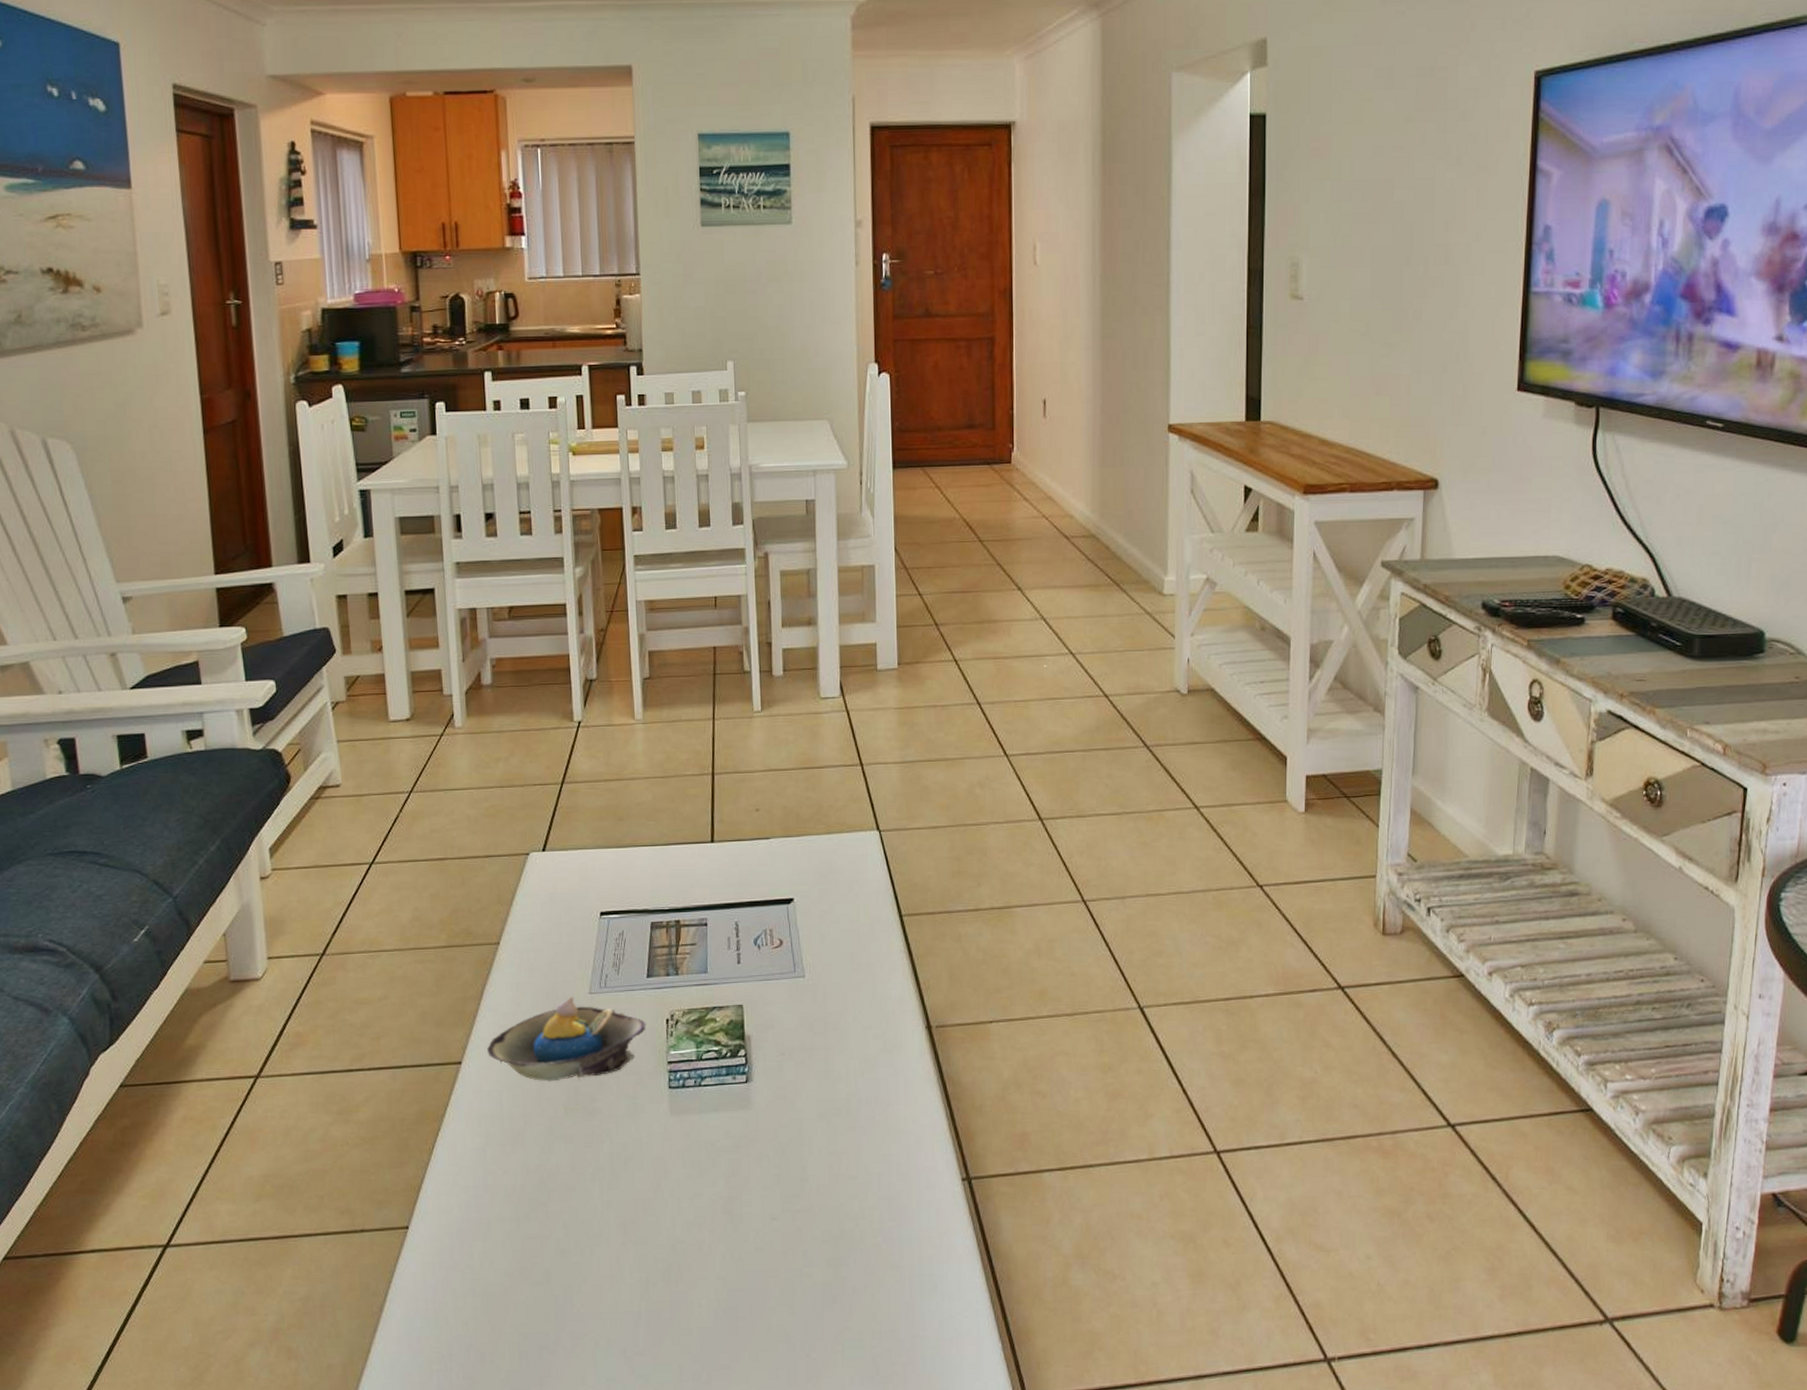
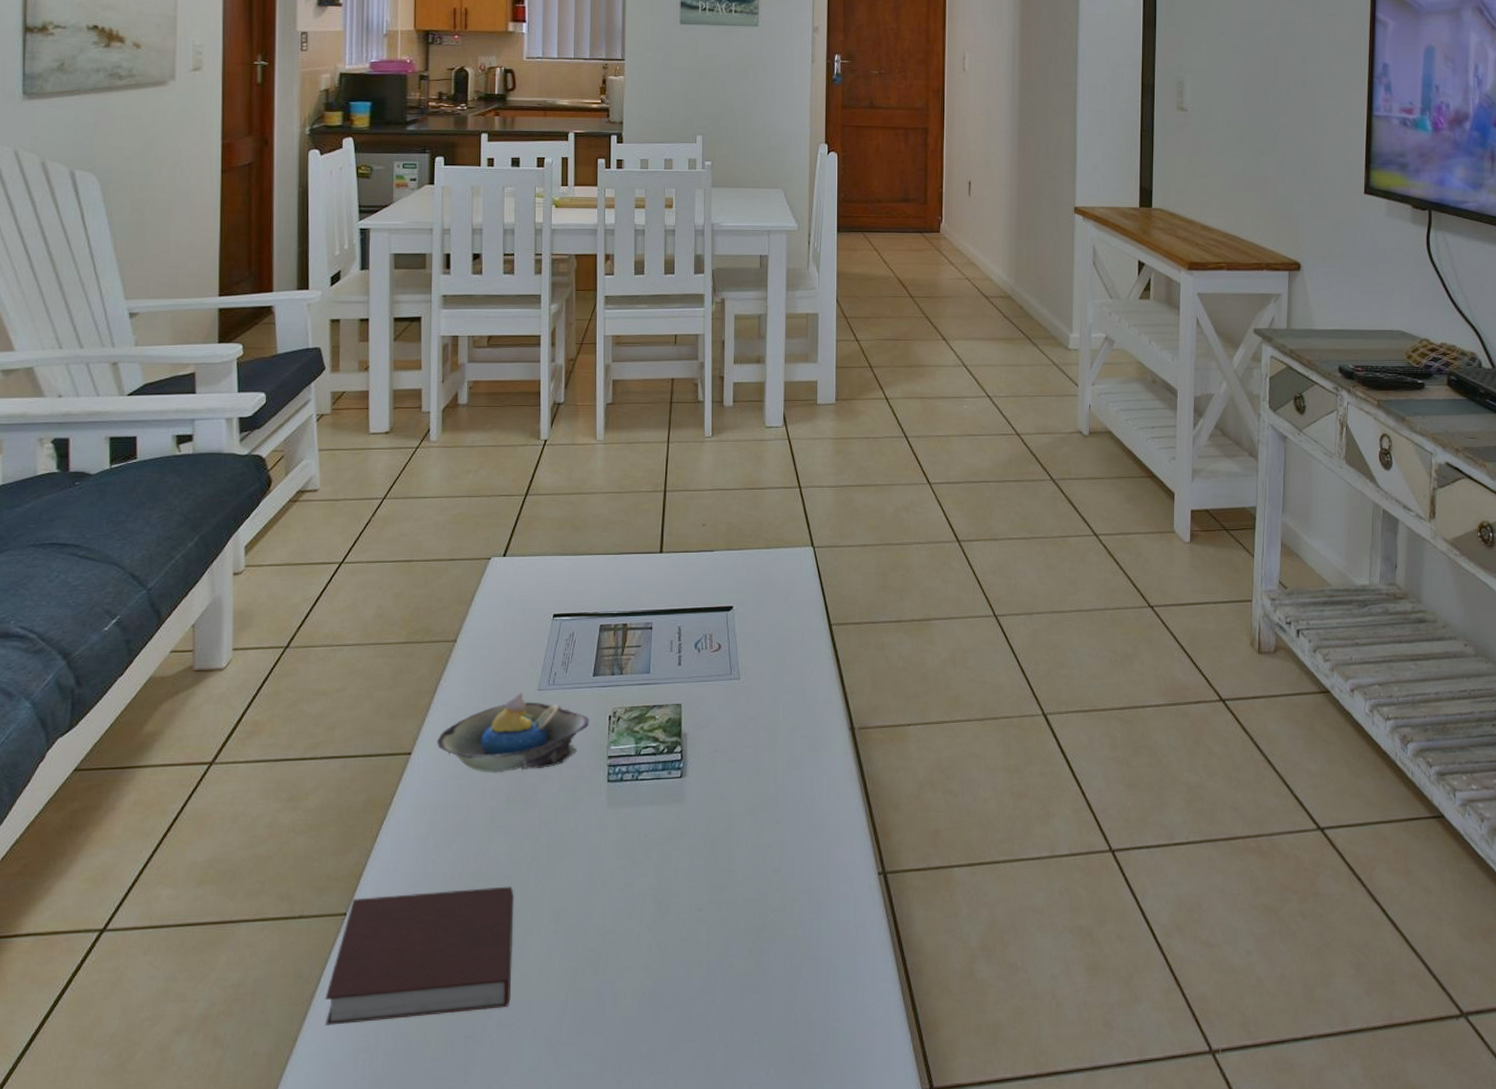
notebook: none [394,1197,583,1339] -> present [325,886,514,1026]

